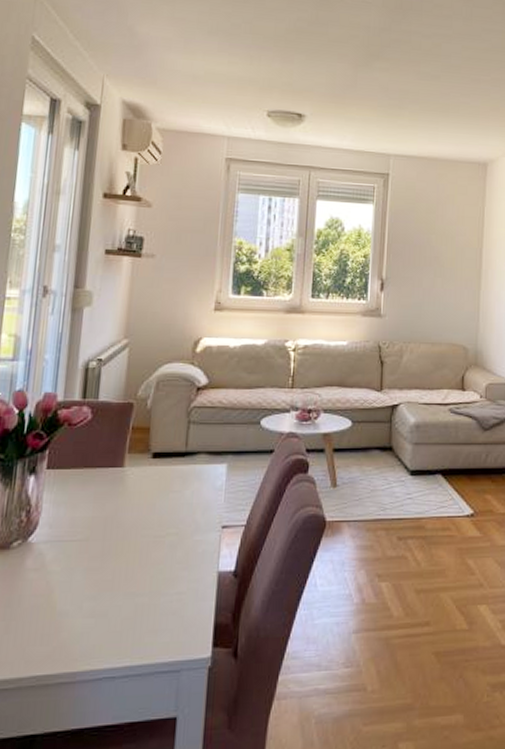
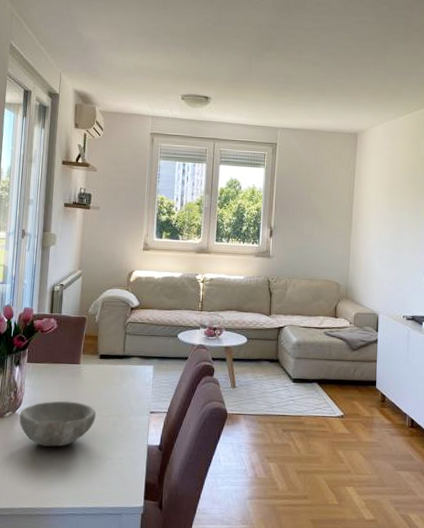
bowl: none [33,519,146,585] -> present [19,401,96,447]

